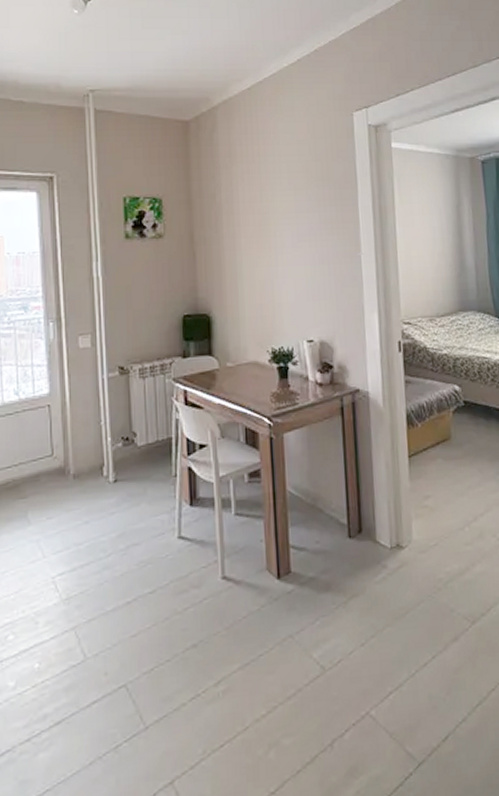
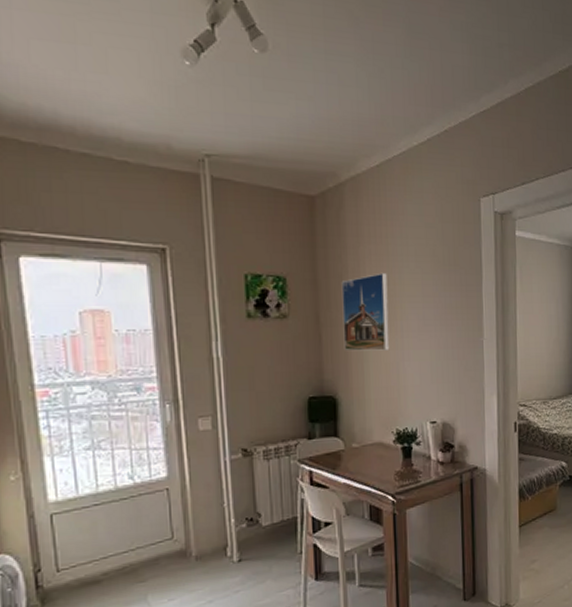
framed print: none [215,190,264,269] -> present [341,272,390,351]

